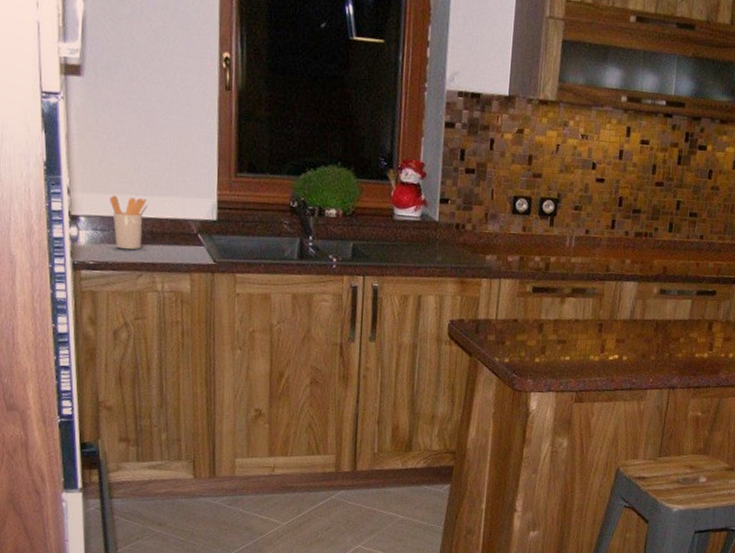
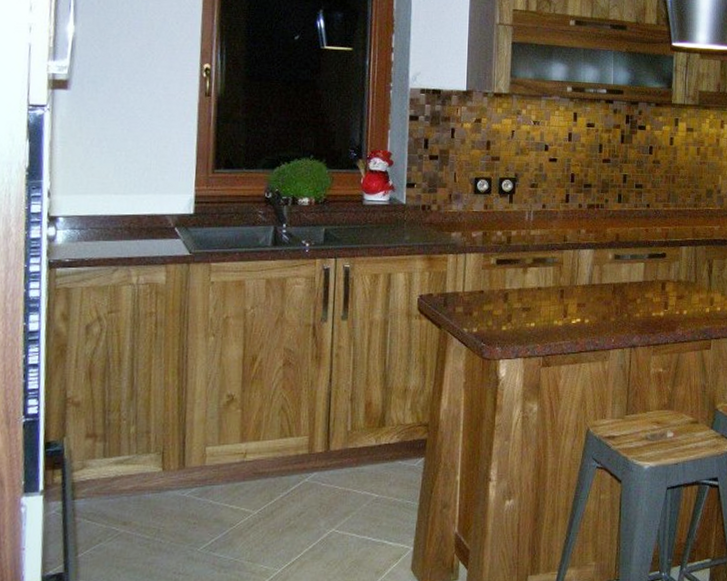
utensil holder: present [110,195,148,250] -> none [89,195,127,246]

